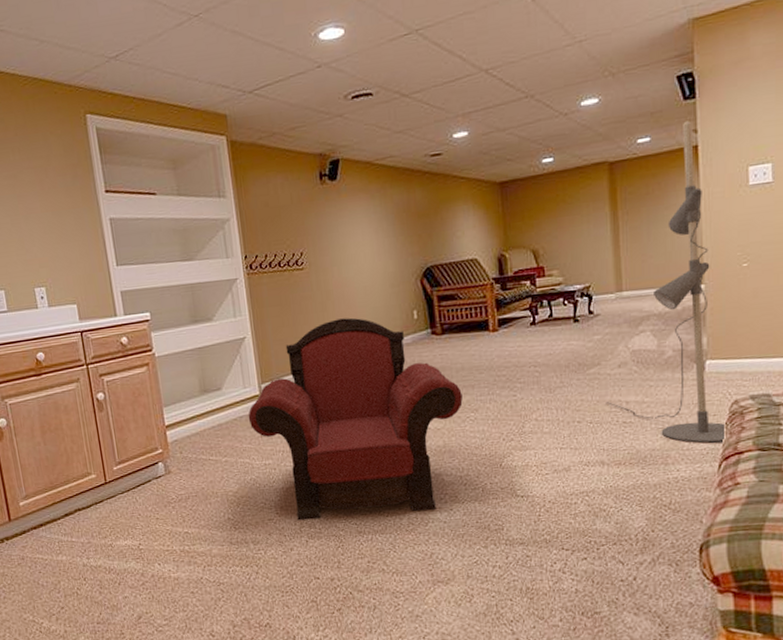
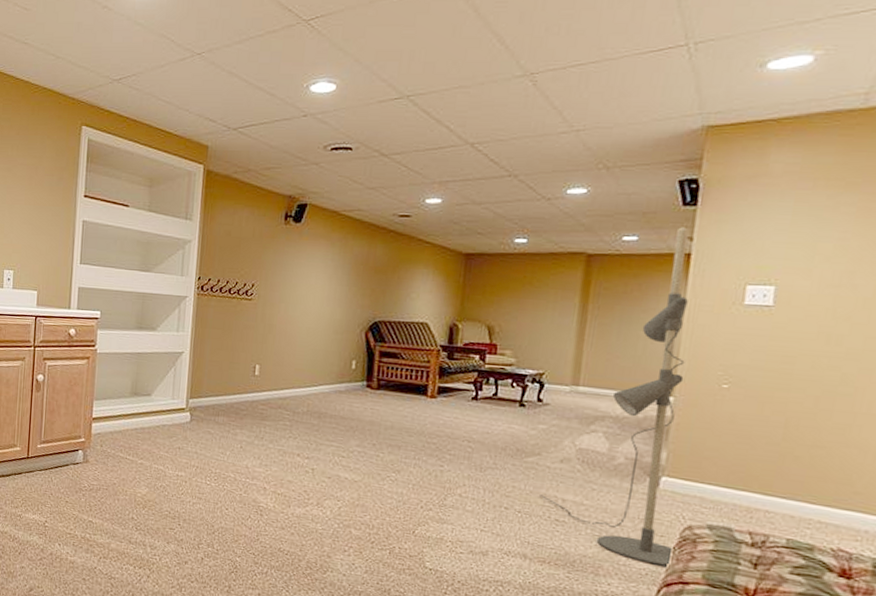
armchair: present [248,317,463,521] -> none [170,353,387,560]

